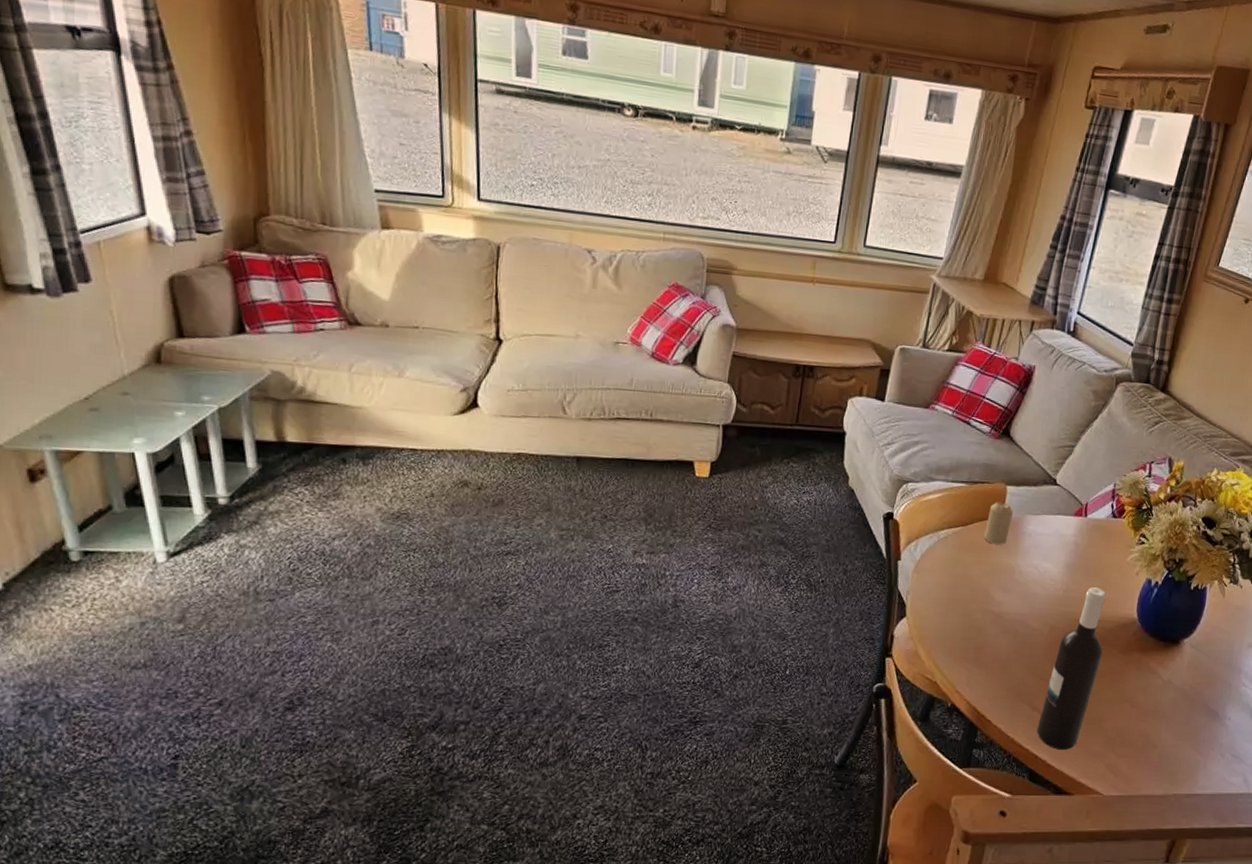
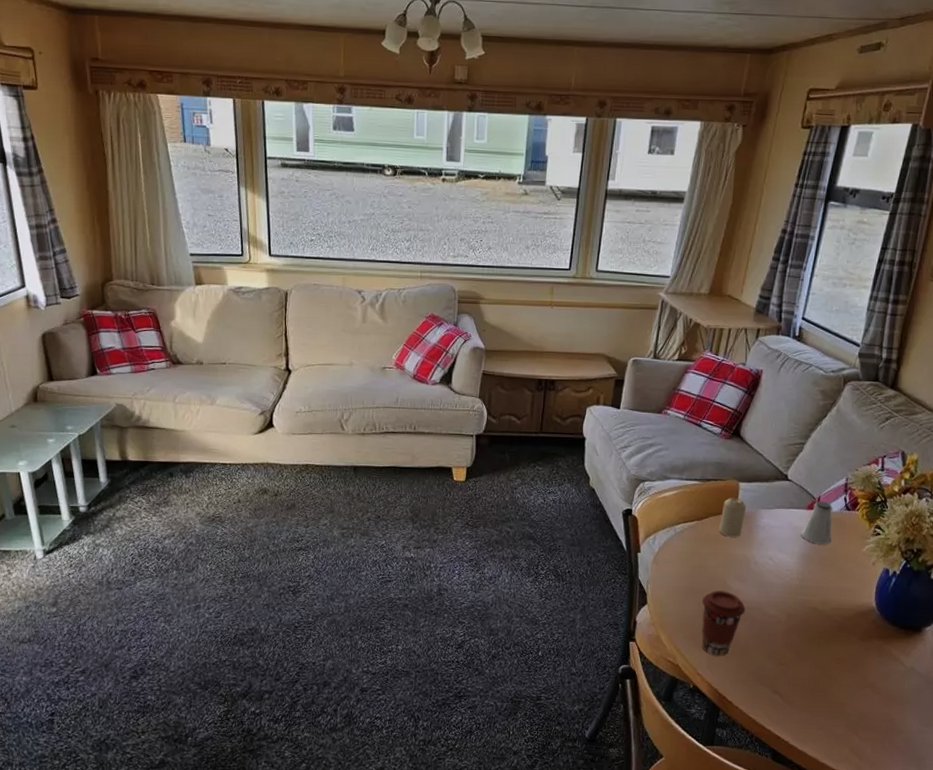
coffee cup: none [962,602,1008,672] -> present [702,590,746,656]
wine bottle: present [1037,587,1106,751] -> none [778,577,843,733]
saltshaker: none [1067,507,1100,554] -> present [802,500,833,545]

